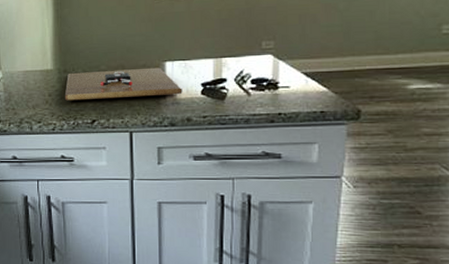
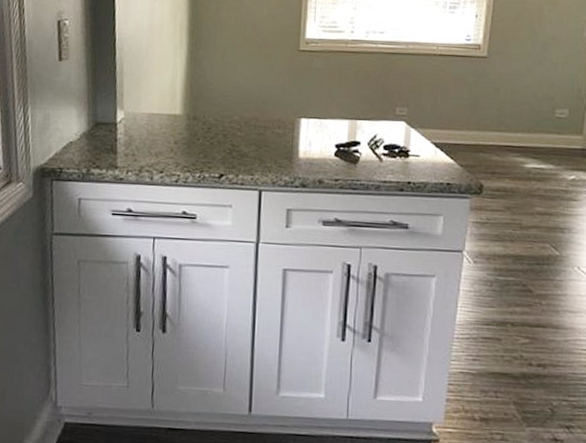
cutting board: present [64,67,183,101] -> none [191,120,316,155]

